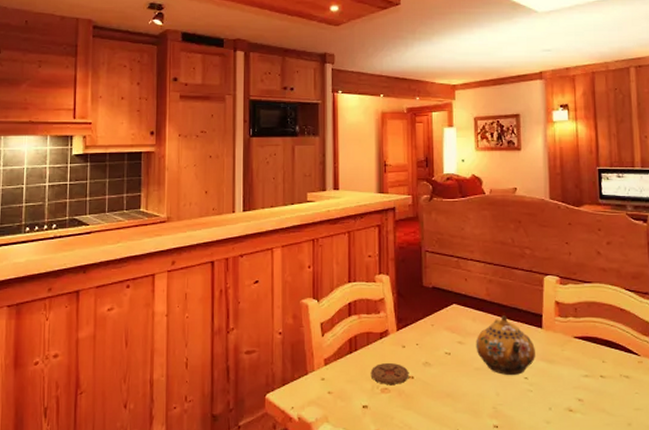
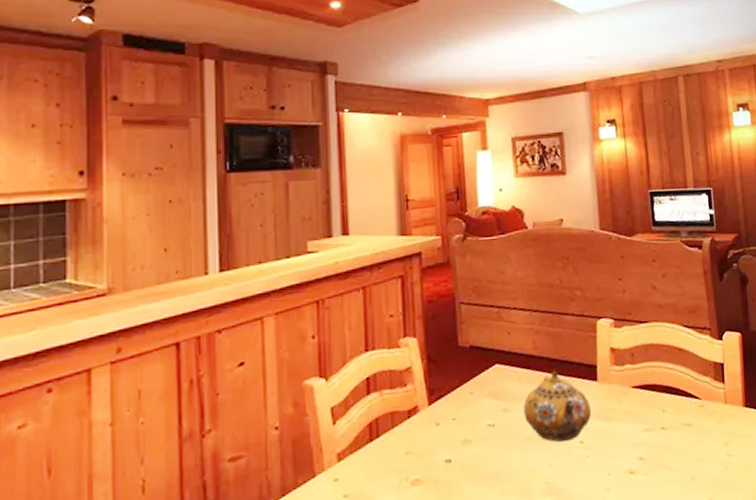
coaster: present [370,362,409,384] -> none [397,446,446,475]

